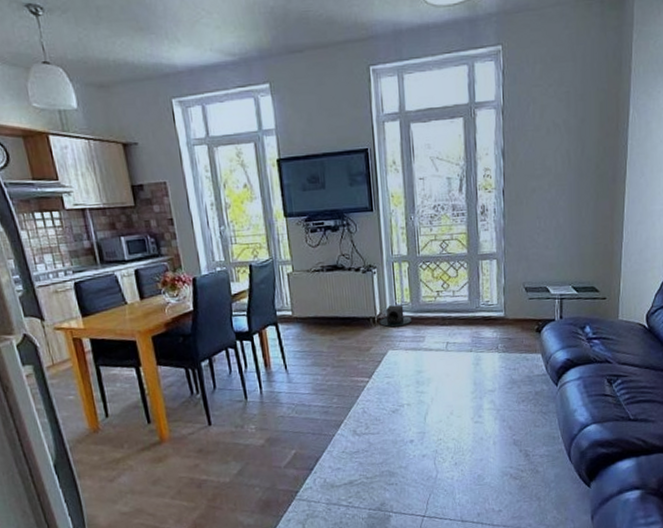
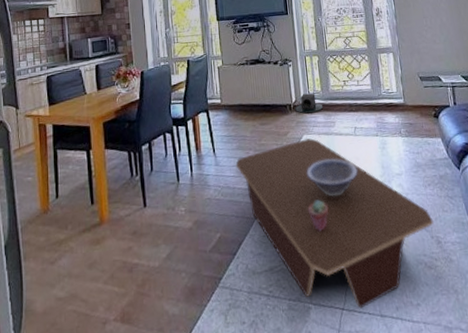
coffee table: none [311,353,524,516] -> present [235,138,434,309]
decorative bowl: none [390,375,447,413] -> present [306,159,358,197]
potted succulent: none [391,417,414,447] -> present [308,200,329,231]

